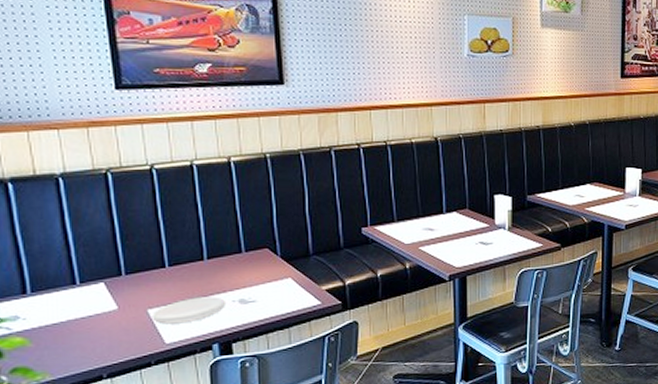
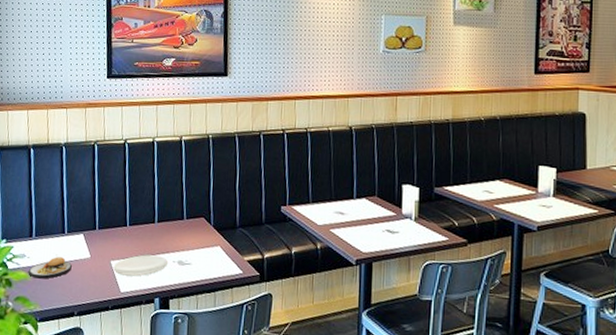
burger: none [26,310,92,343] -> present [28,254,72,279]

